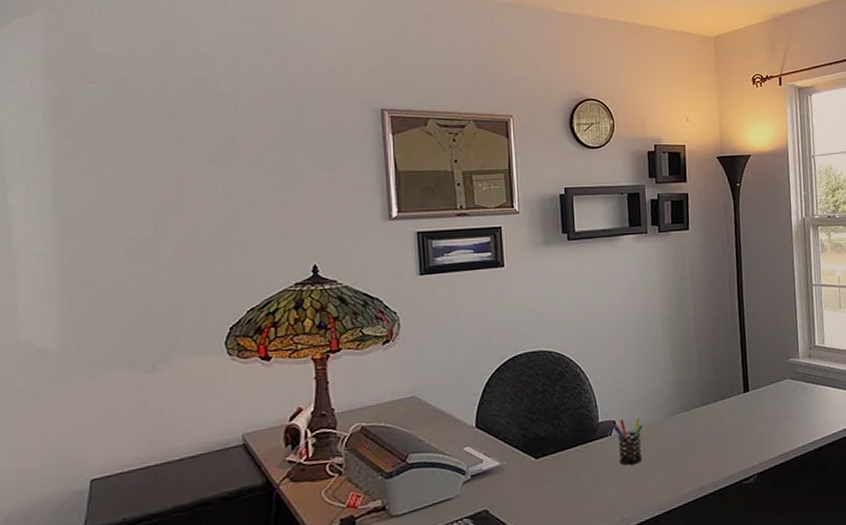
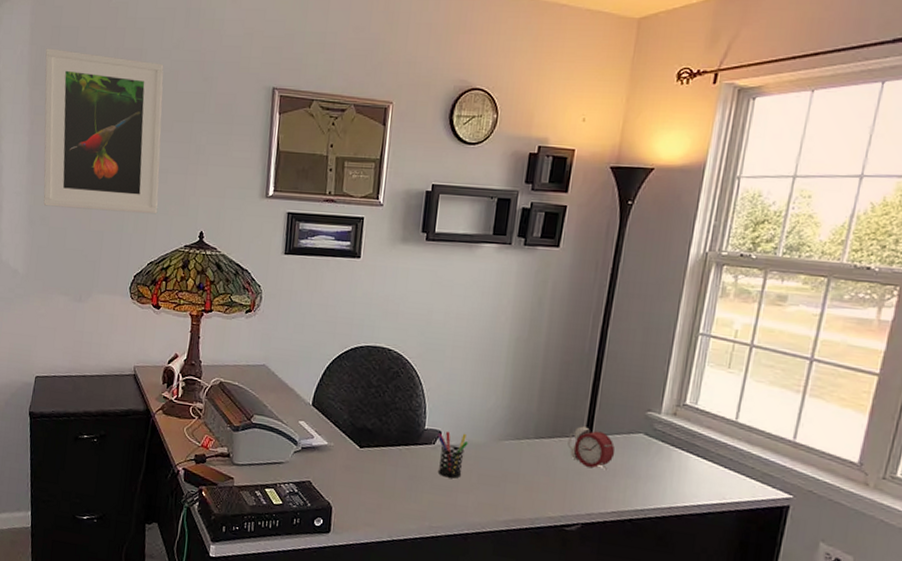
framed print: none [70,80,254,264] -> present [43,48,164,215]
alarm clock: none [730,384,771,420] -> present [567,426,615,471]

